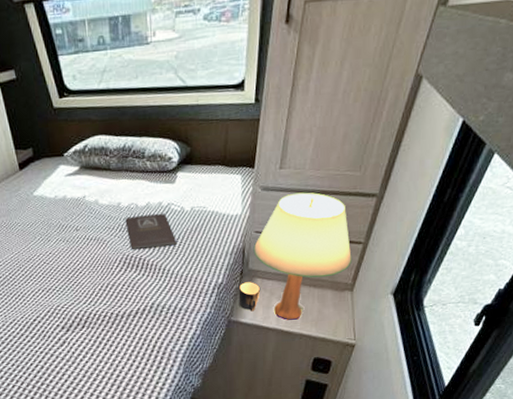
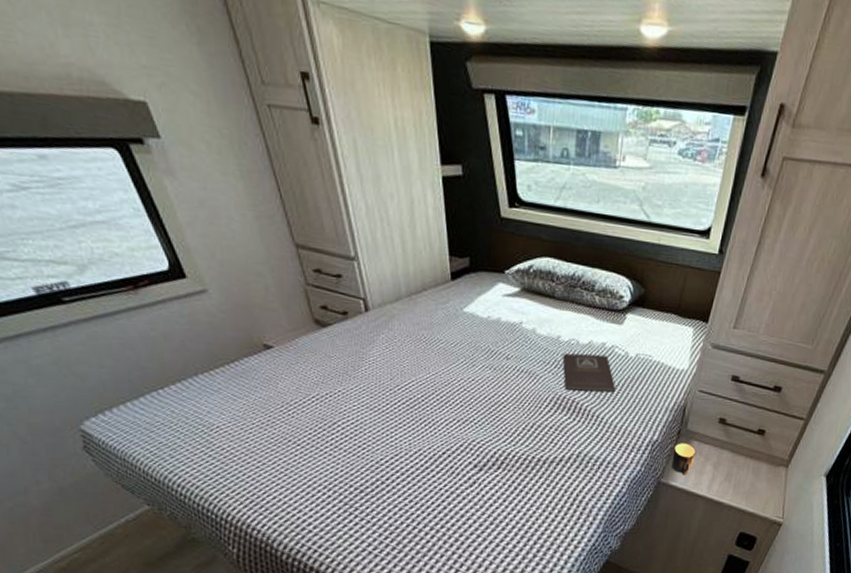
table lamp: present [253,192,353,320] -> none [694,356,793,490]

